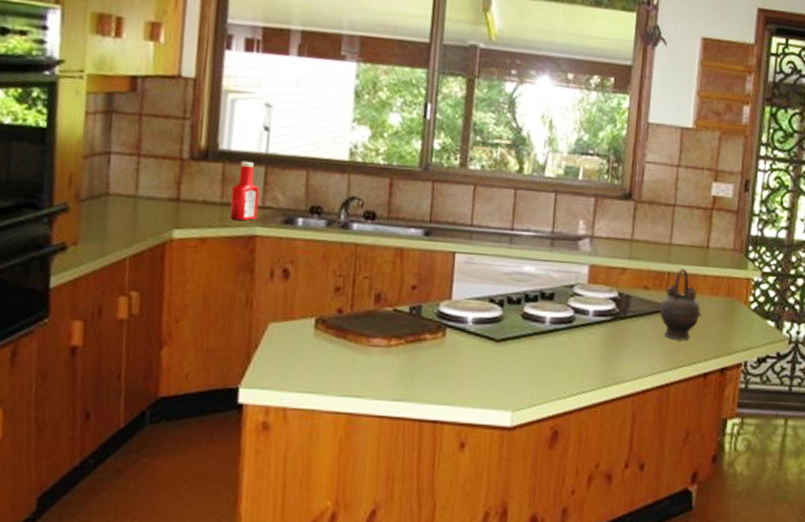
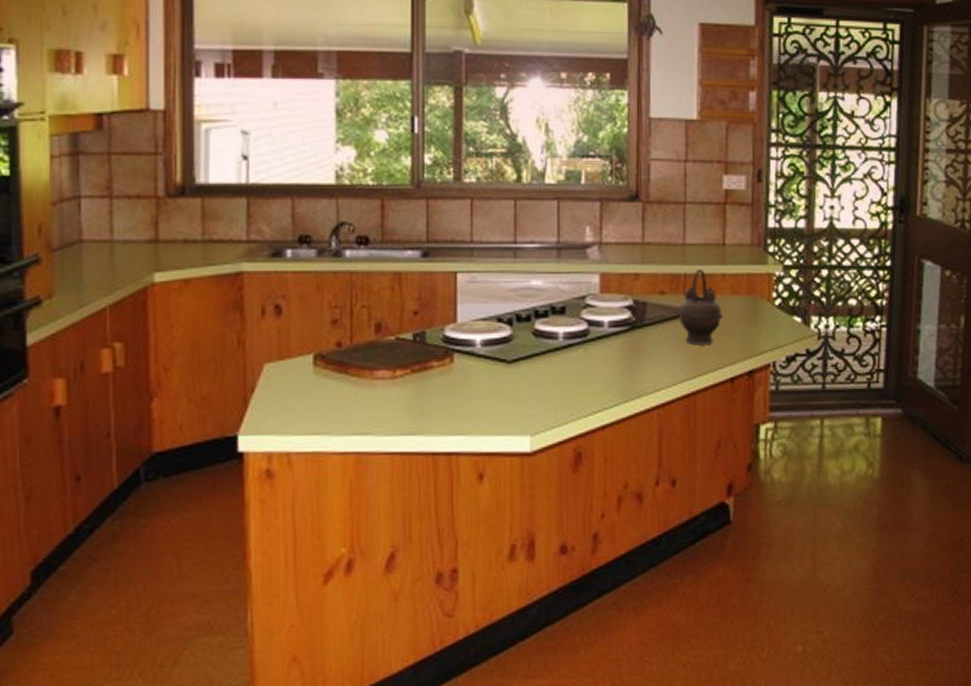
ketchup bottle: present [230,161,260,220] -> none [212,193,243,257]

